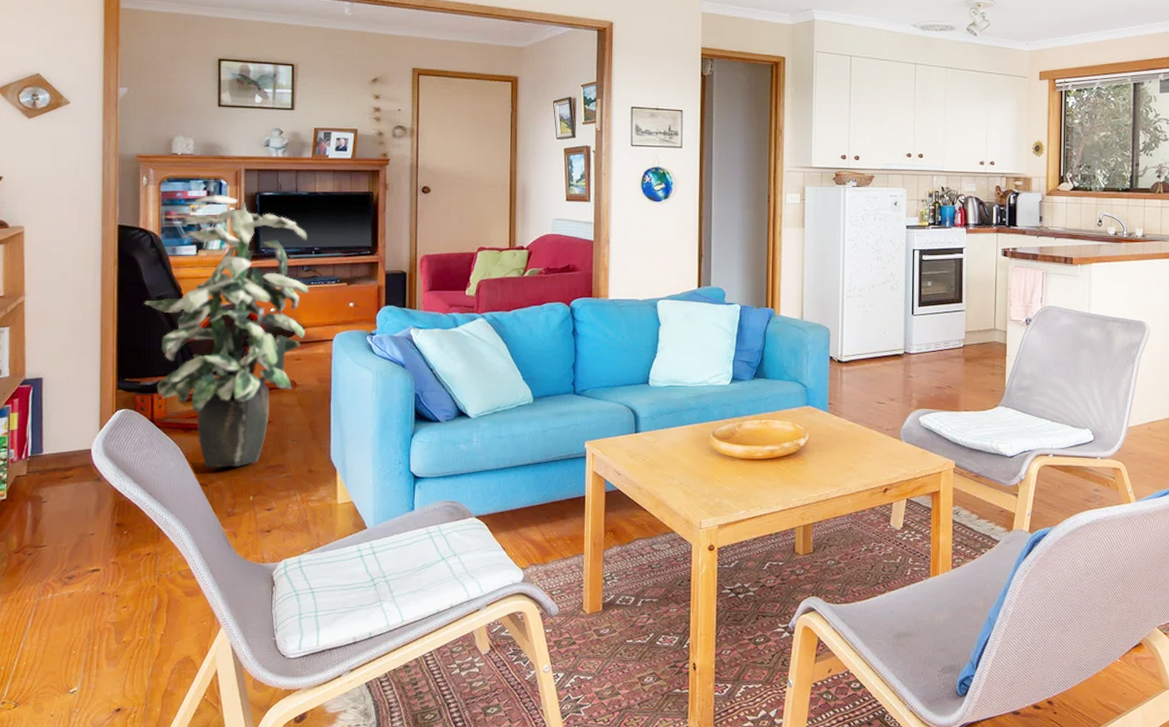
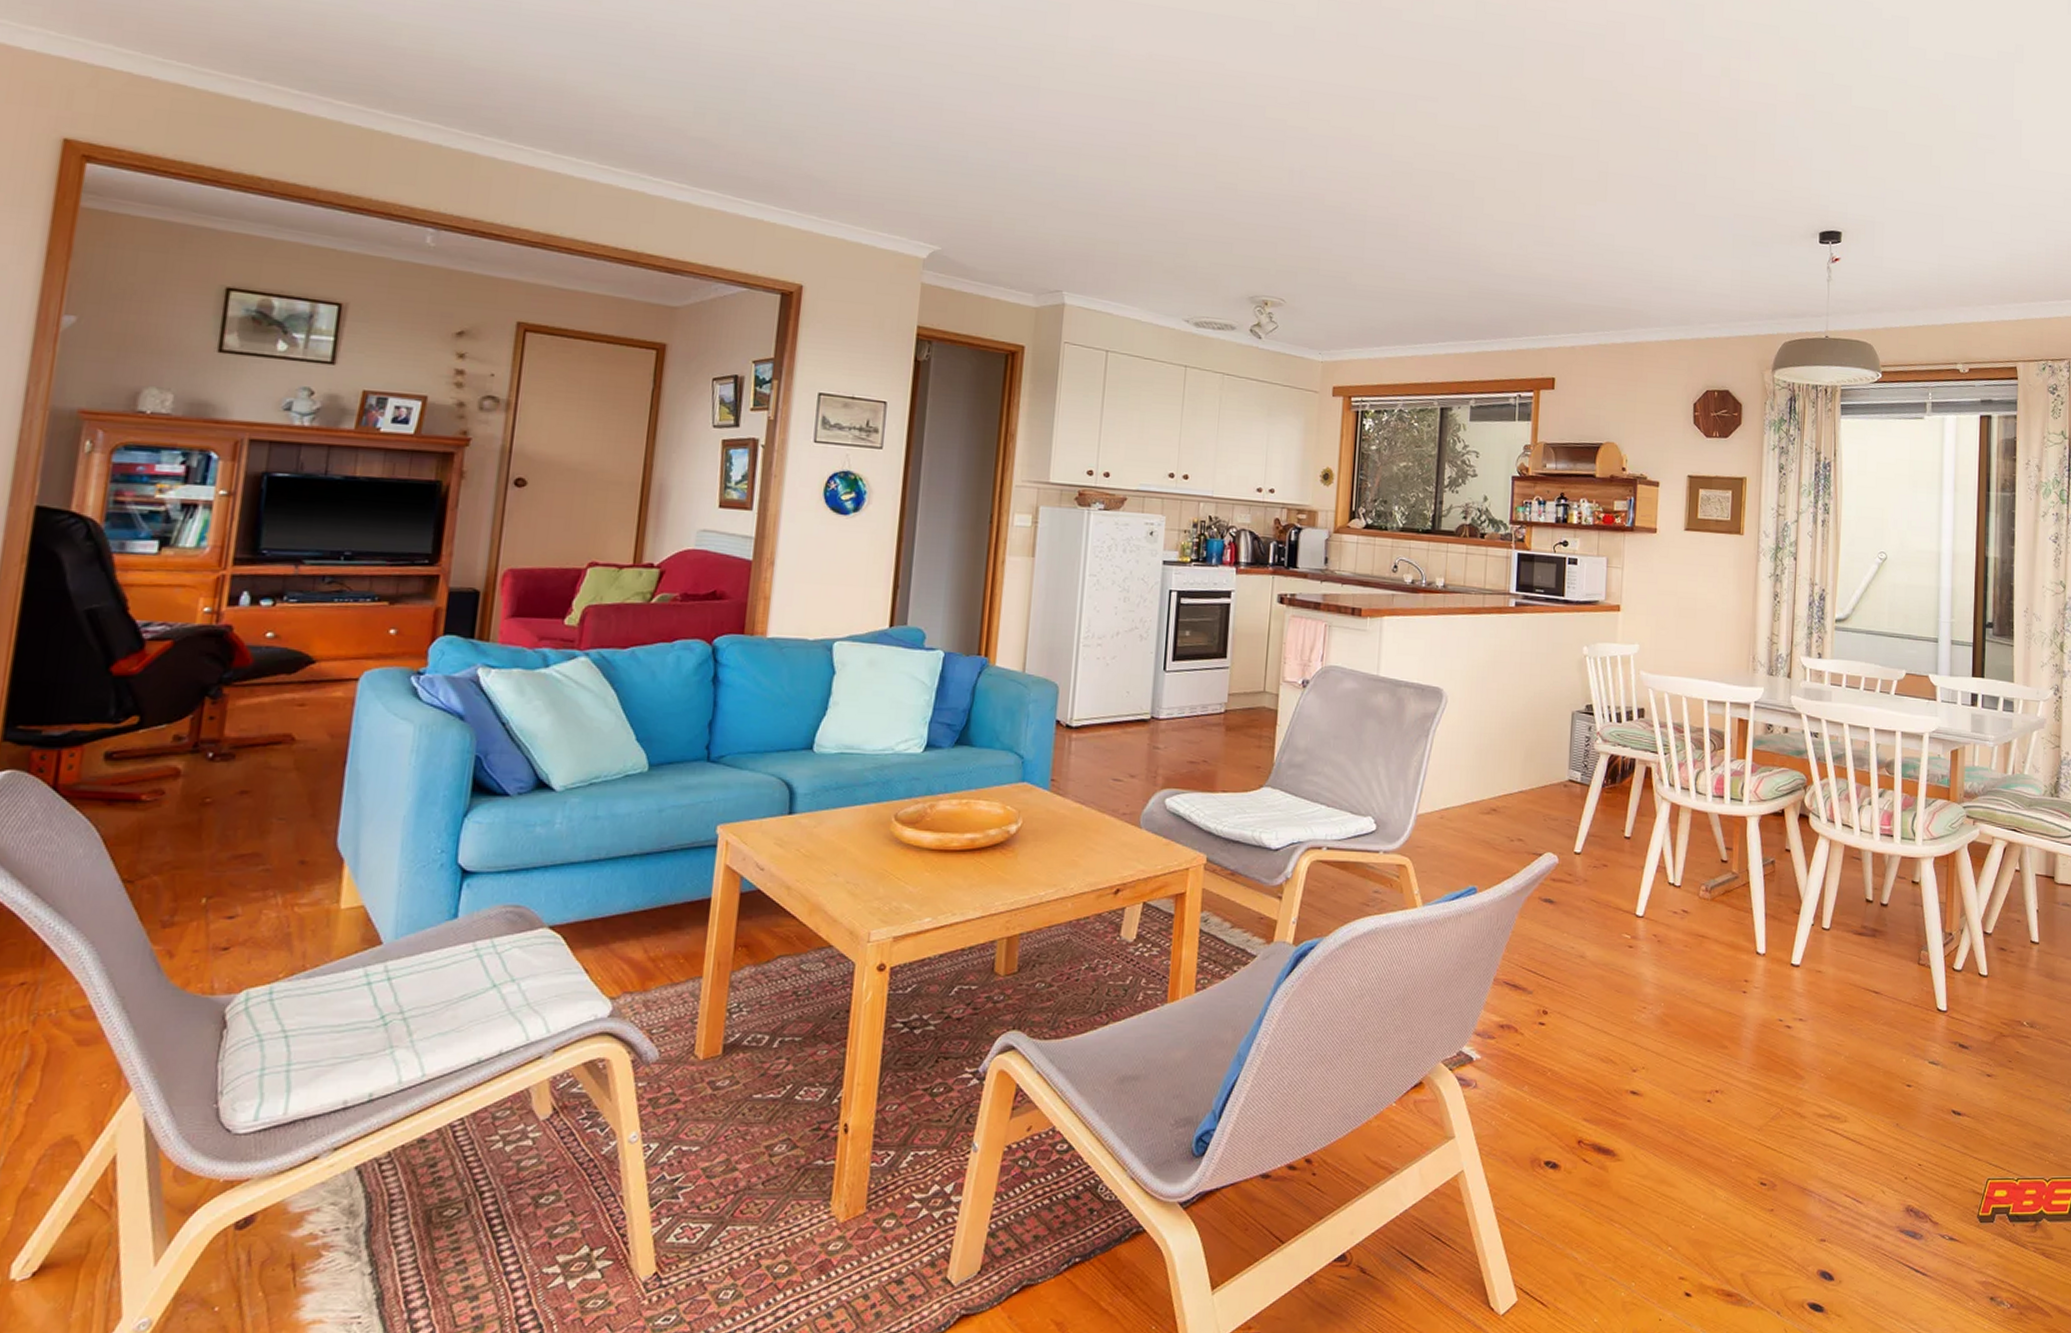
indoor plant: present [144,194,309,468] -> none [63,471,336,858]

